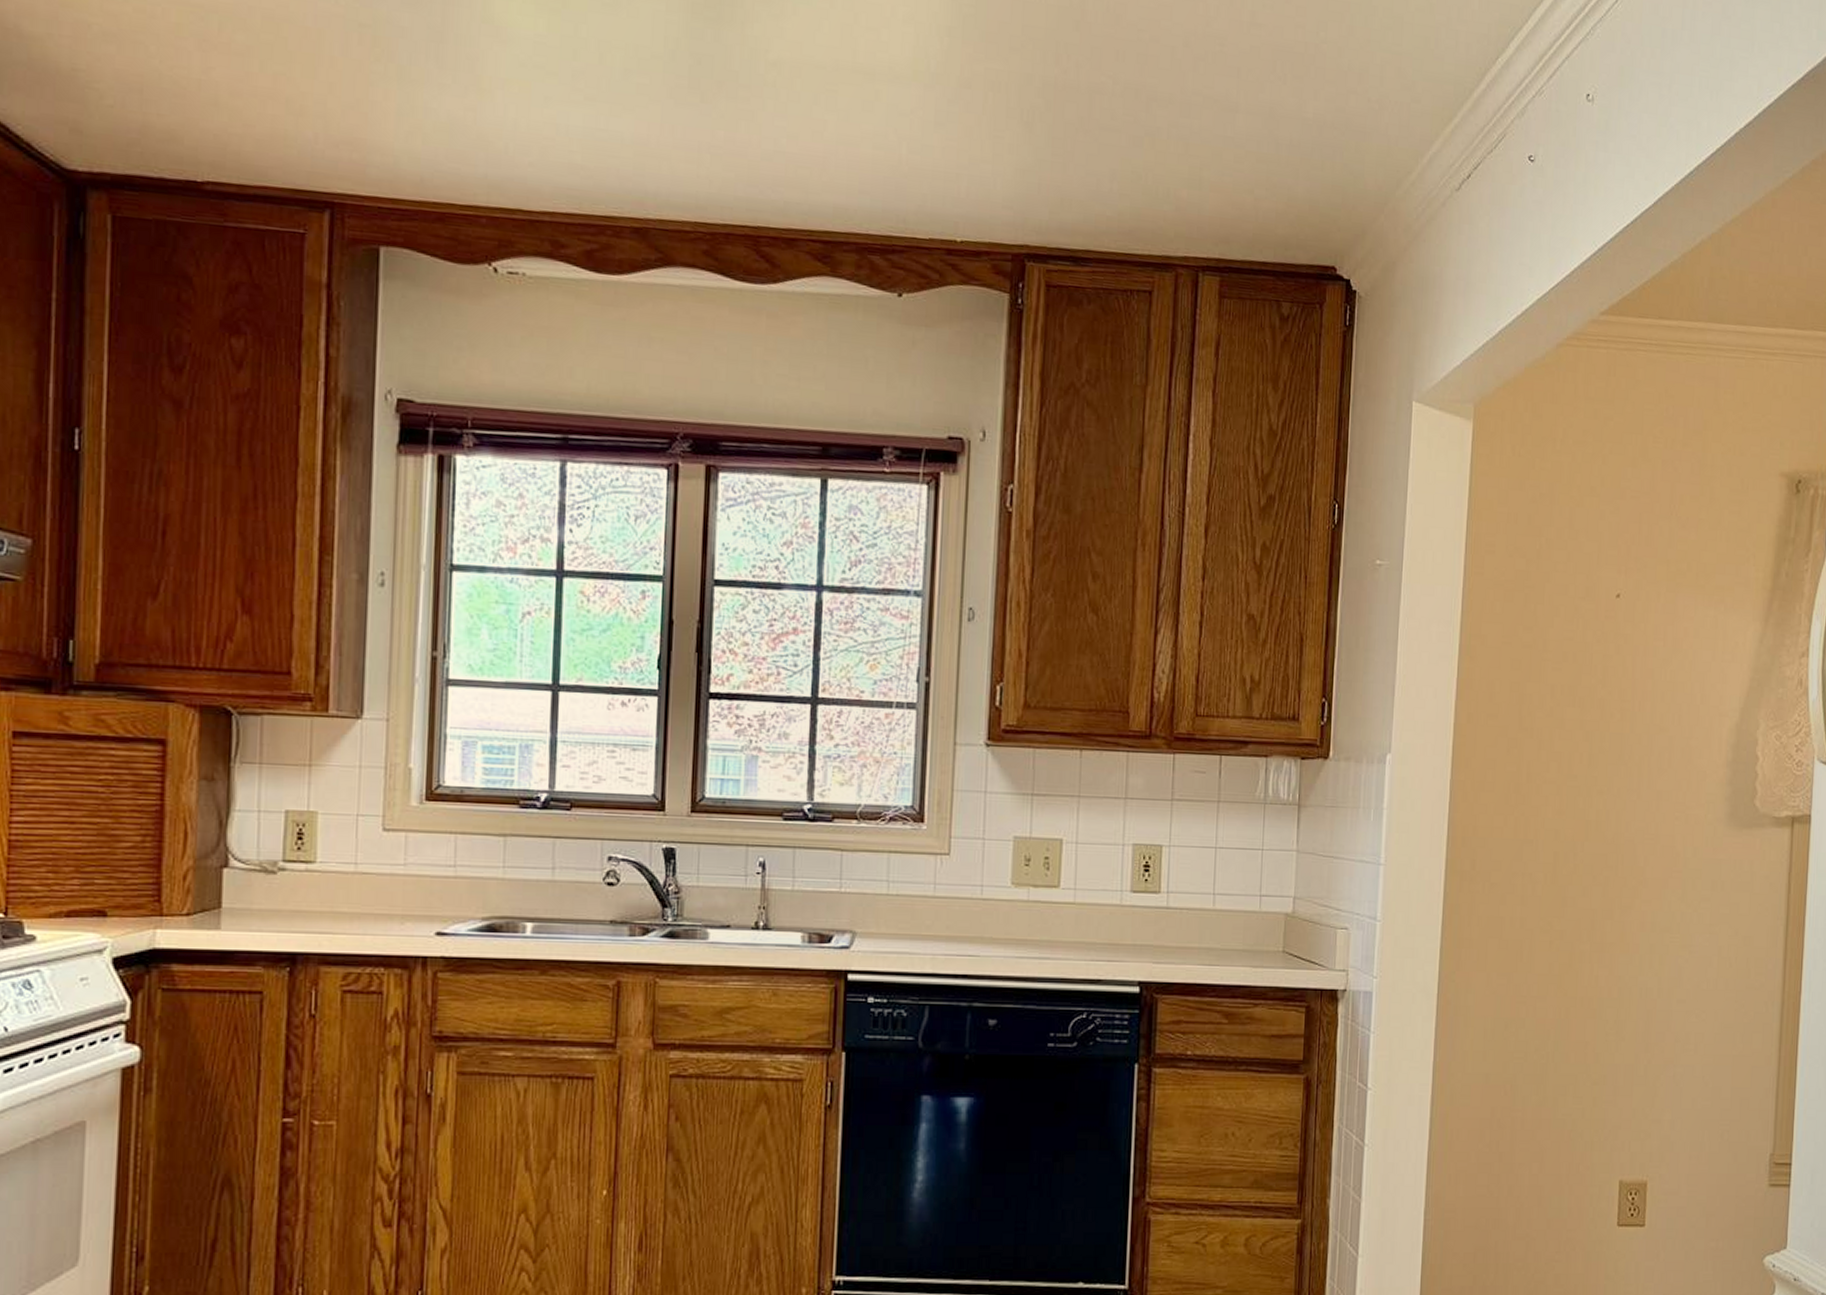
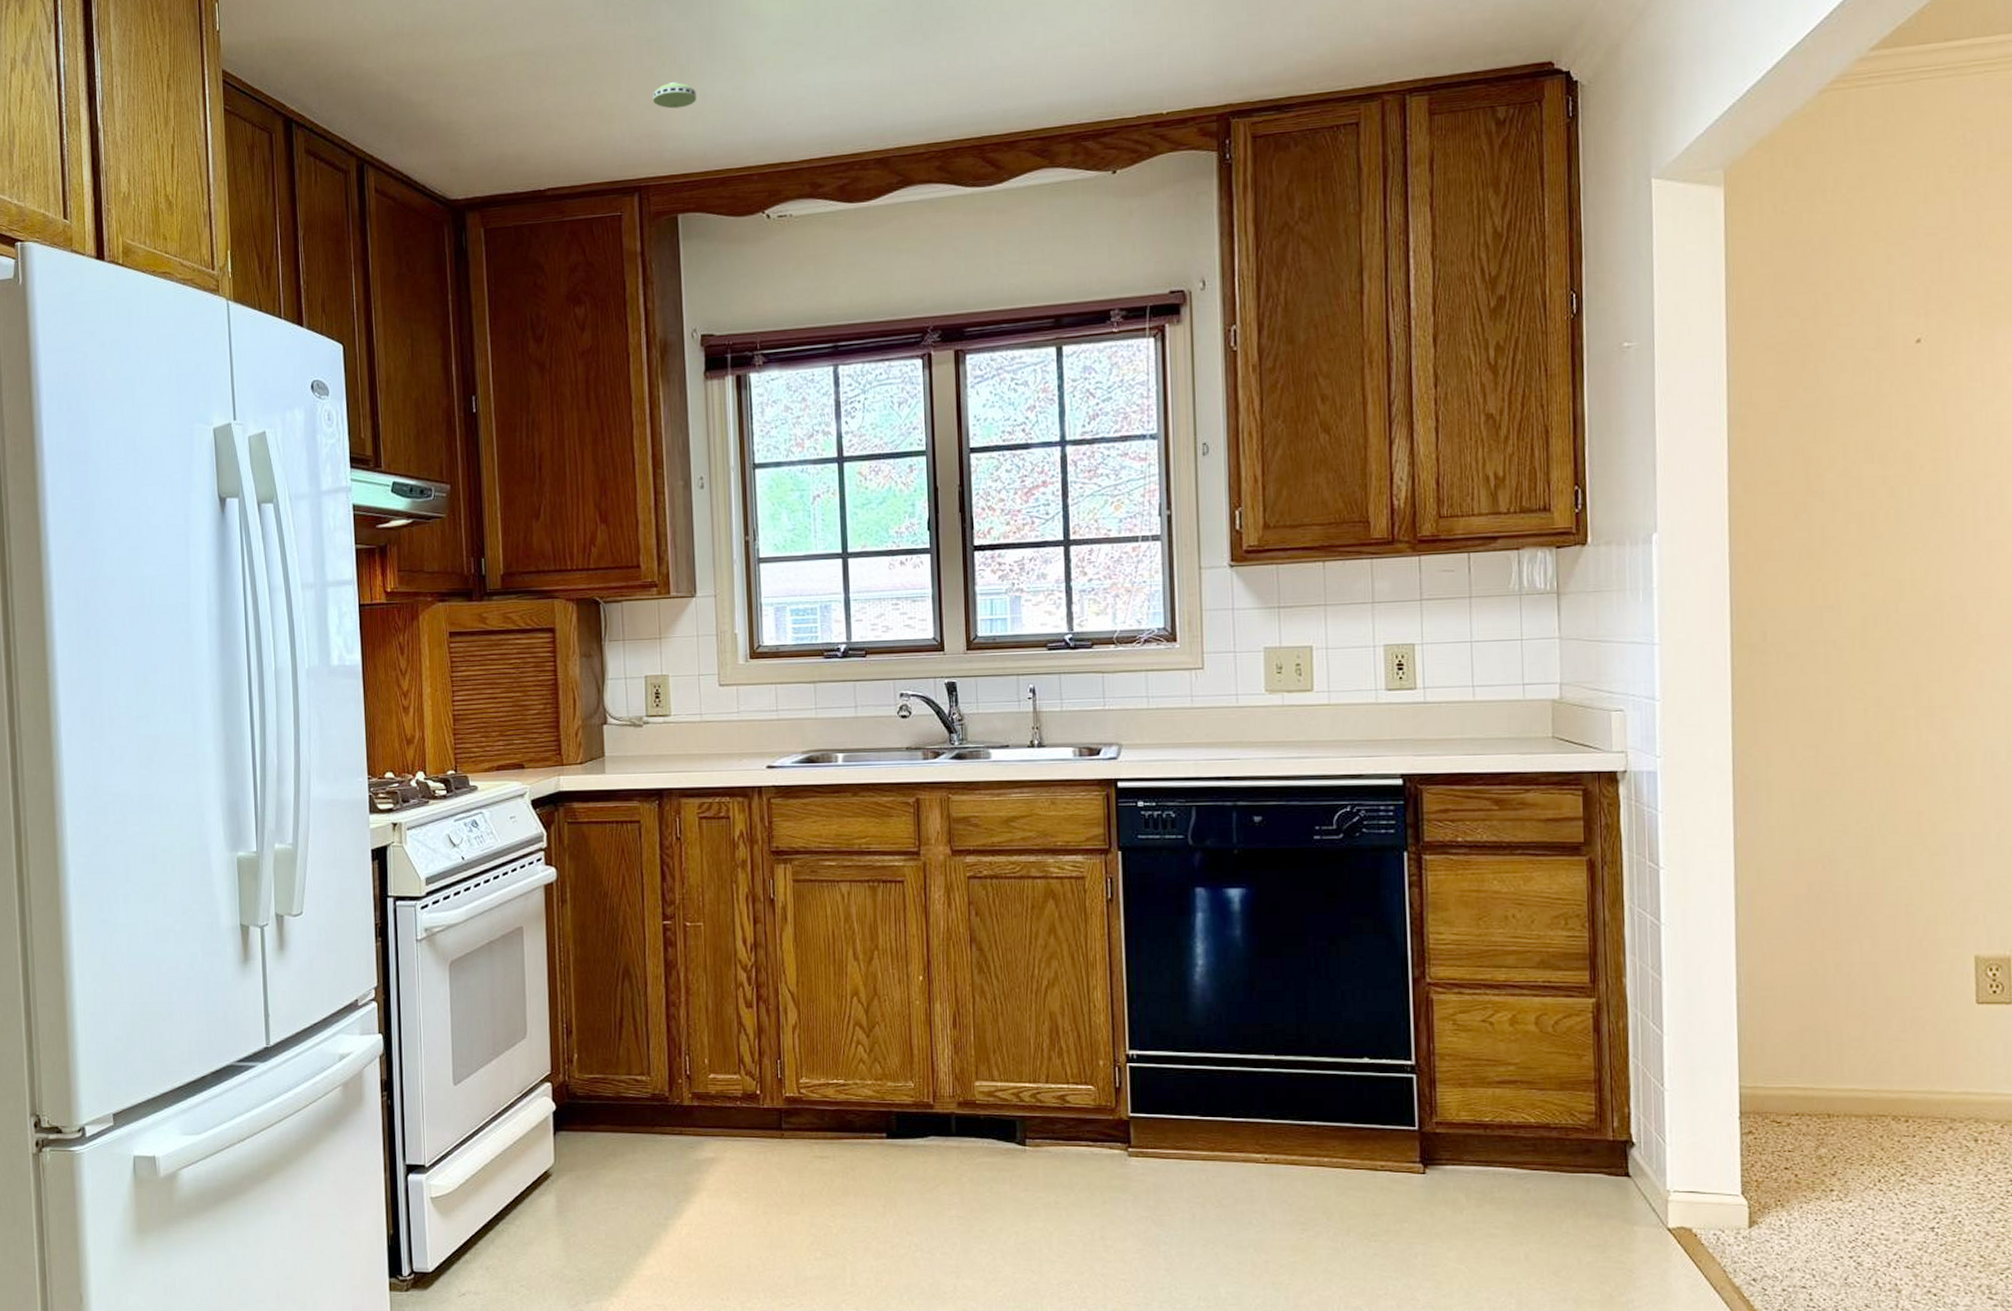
smoke detector: none [360,83,417,118] -> present [653,82,696,109]

